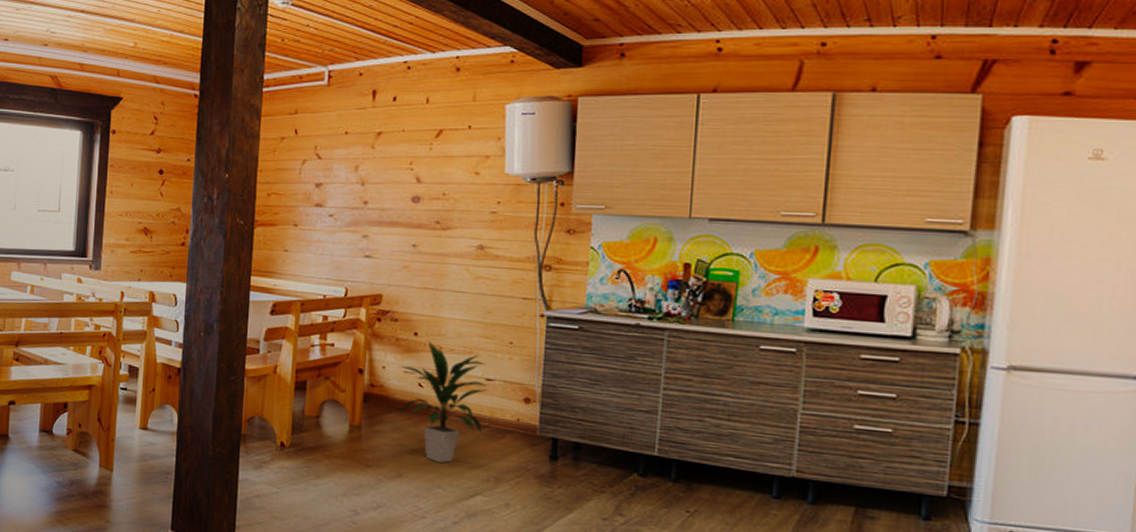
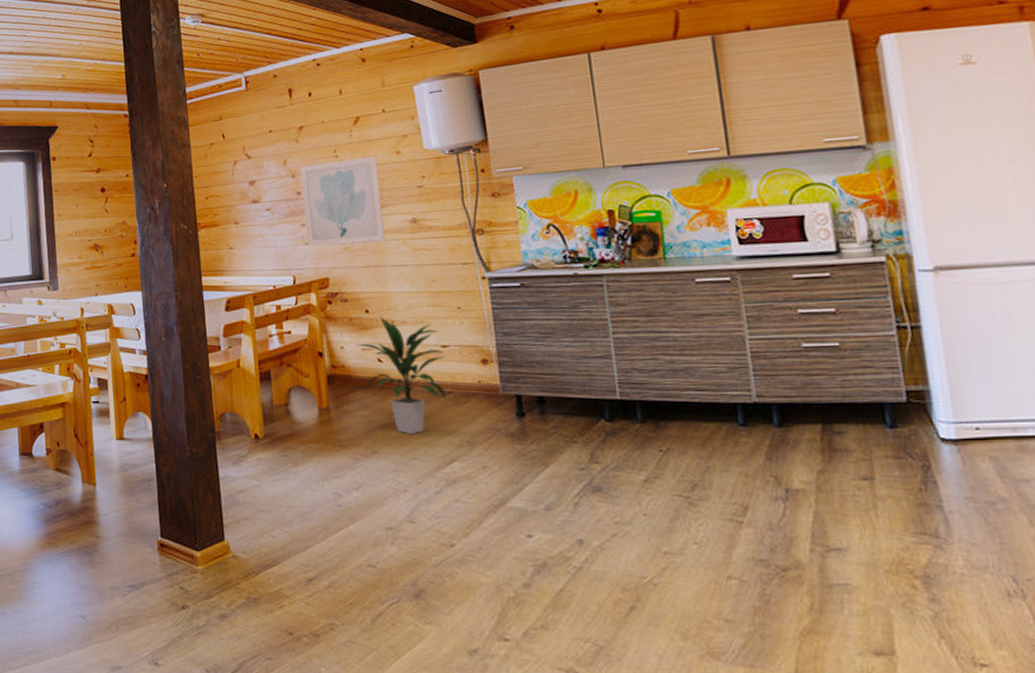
wall art: none [366,173,454,266] -> present [299,155,385,247]

